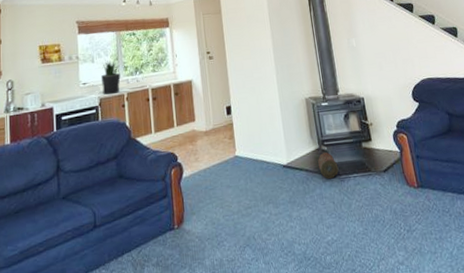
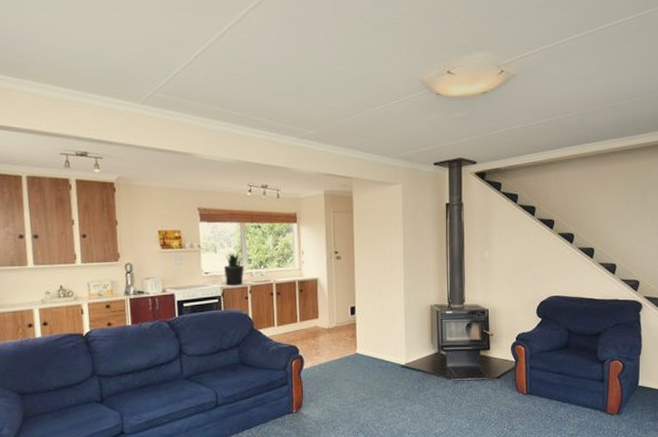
decorative log: present [318,152,339,179] -> none [436,357,454,381]

